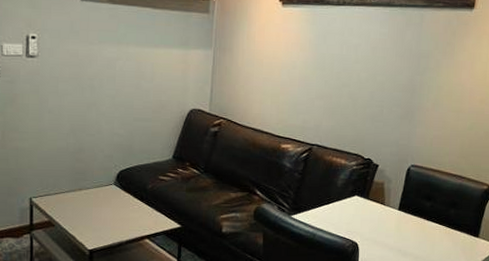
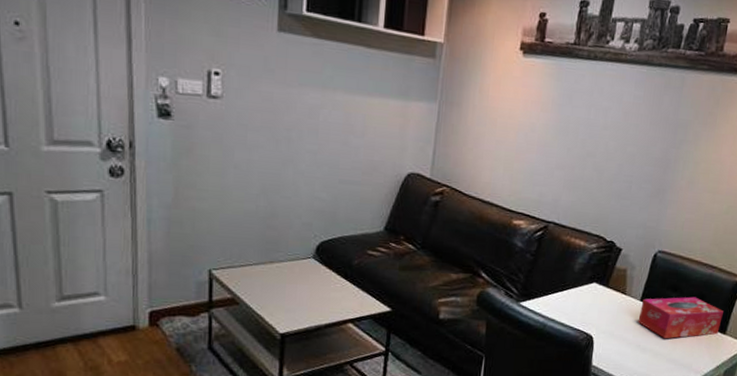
tissue box: none [397,204,475,244] -> present [638,296,724,339]

